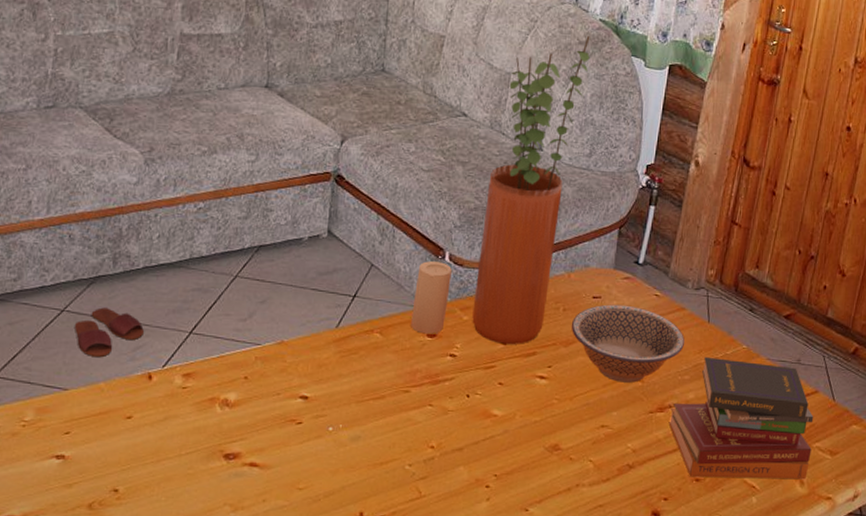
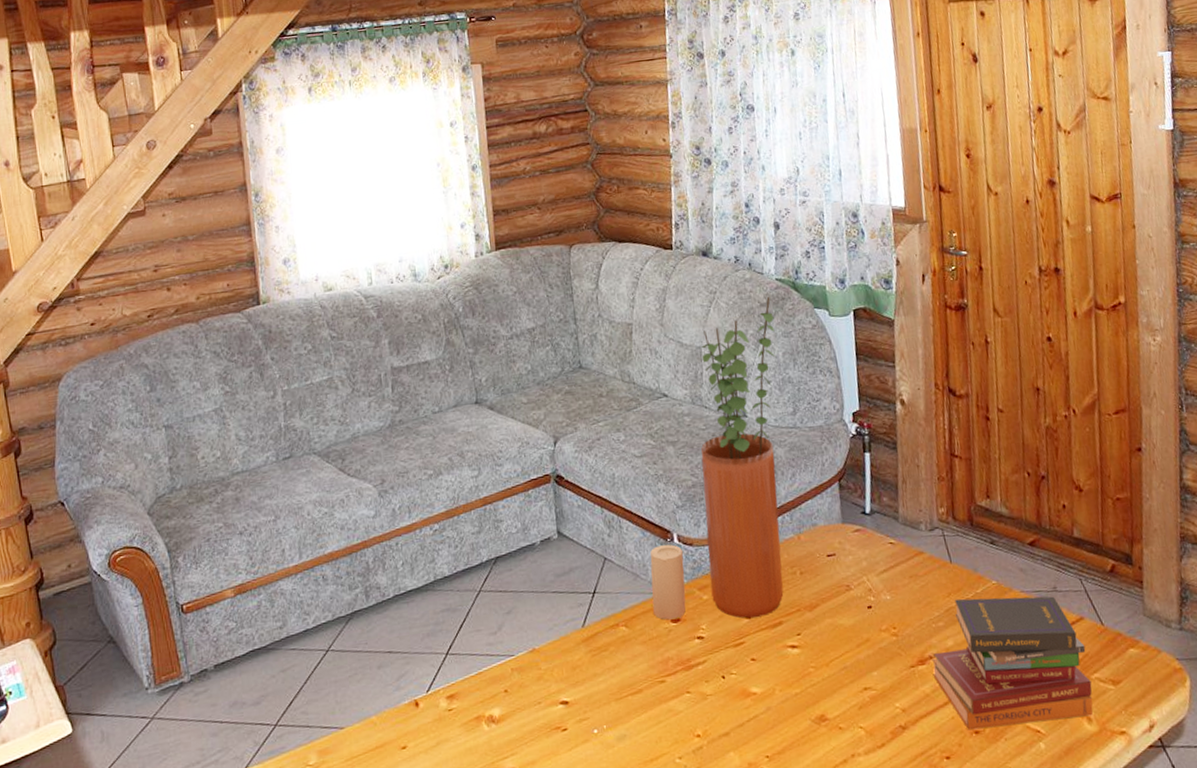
slippers: present [75,307,144,357] -> none [341,641,404,692]
bowl: present [571,304,685,383] -> none [811,558,931,640]

